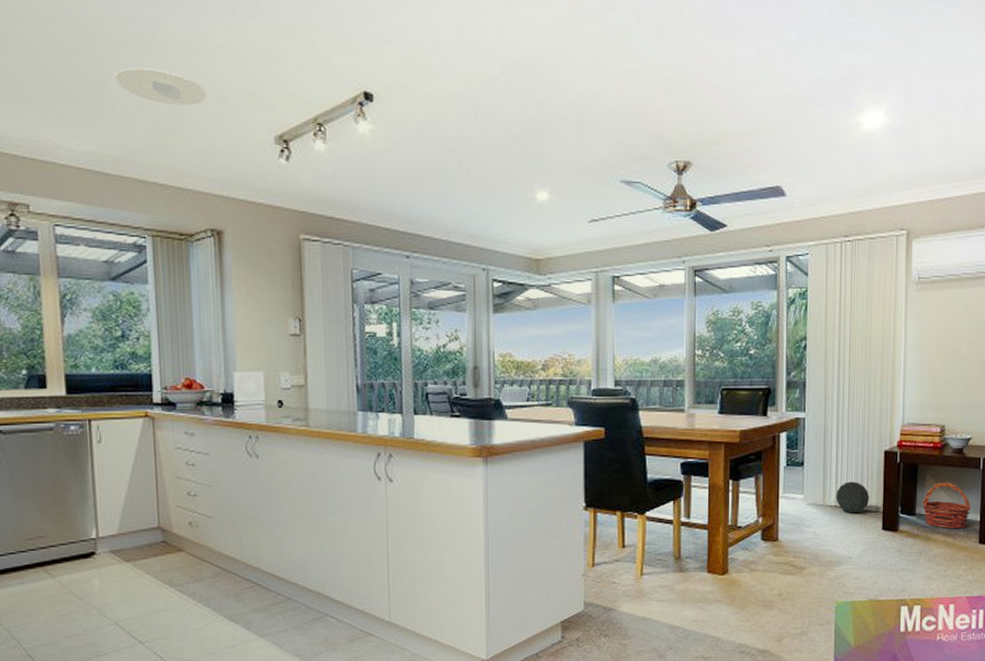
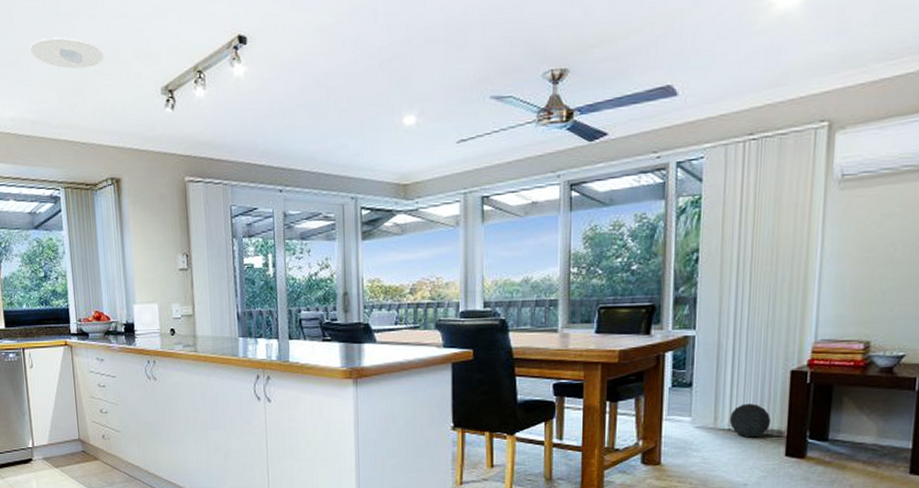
basket: present [922,482,971,529] -> none [837,404,901,457]

